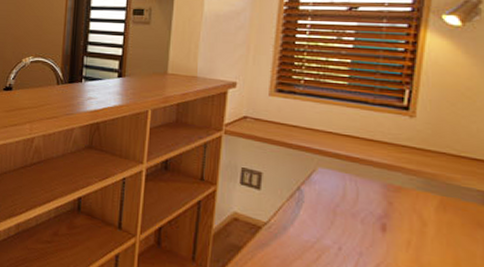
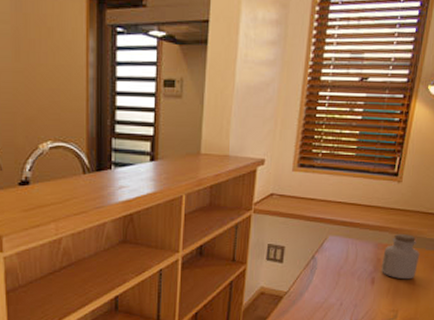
jar: none [394,175,454,235] -> present [381,233,420,280]

